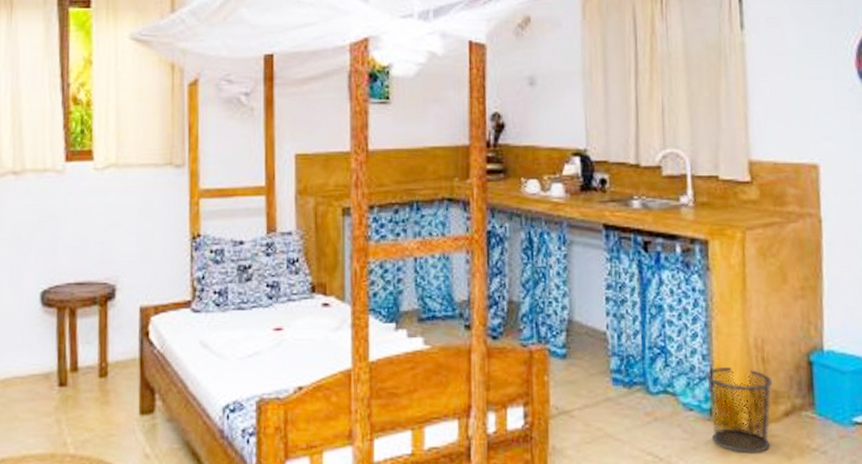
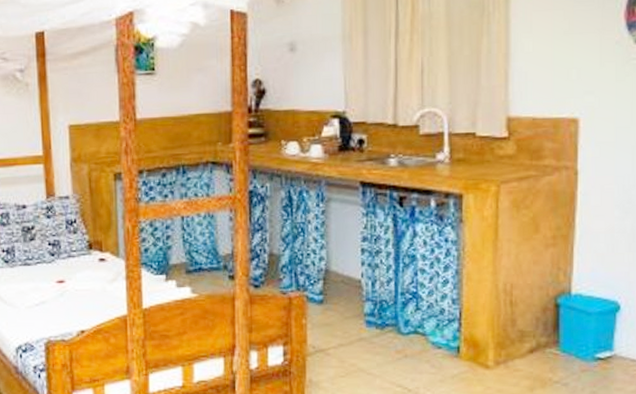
waste bin: present [706,367,773,454] -> none [455,310,519,385]

